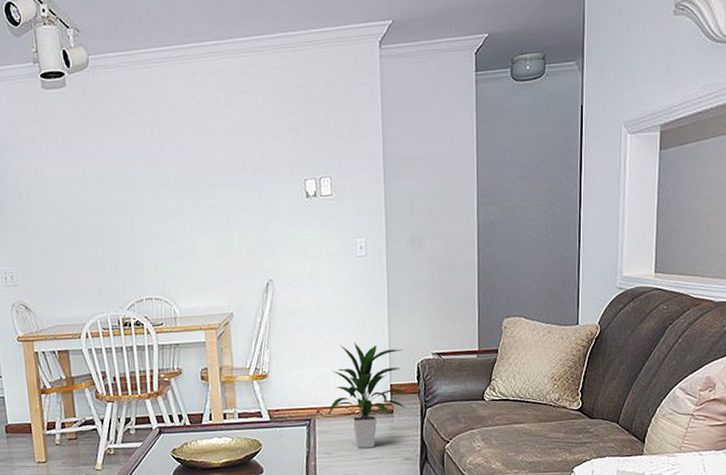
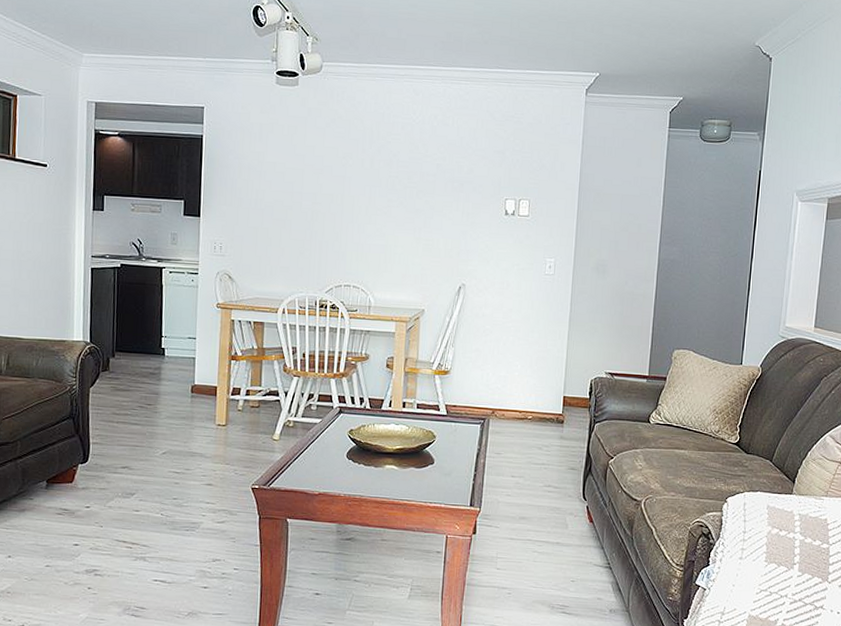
indoor plant: present [328,342,408,448] -> none [502,352,580,453]

